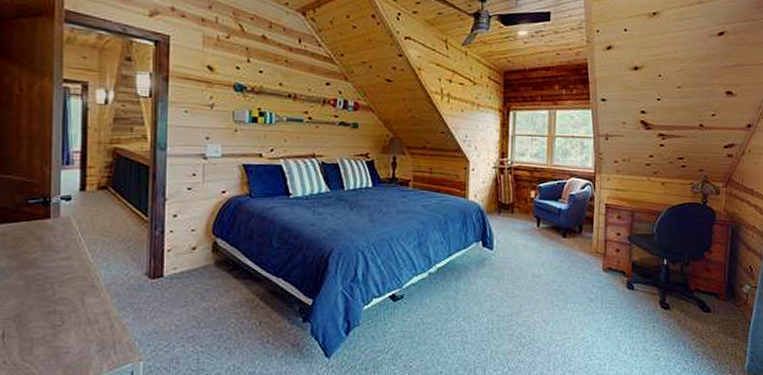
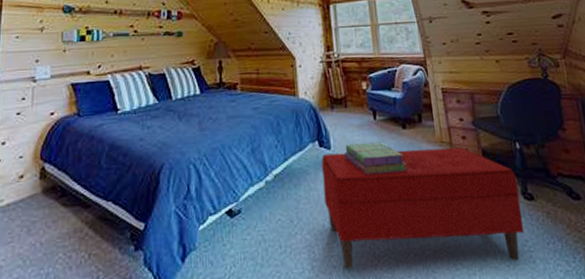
bench: none [482,254,658,357] -> present [321,147,524,269]
stack of books: none [505,246,561,275] -> present [344,142,407,175]

